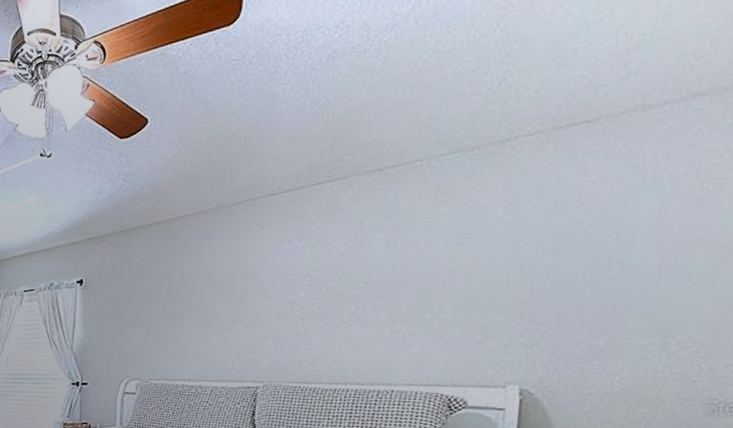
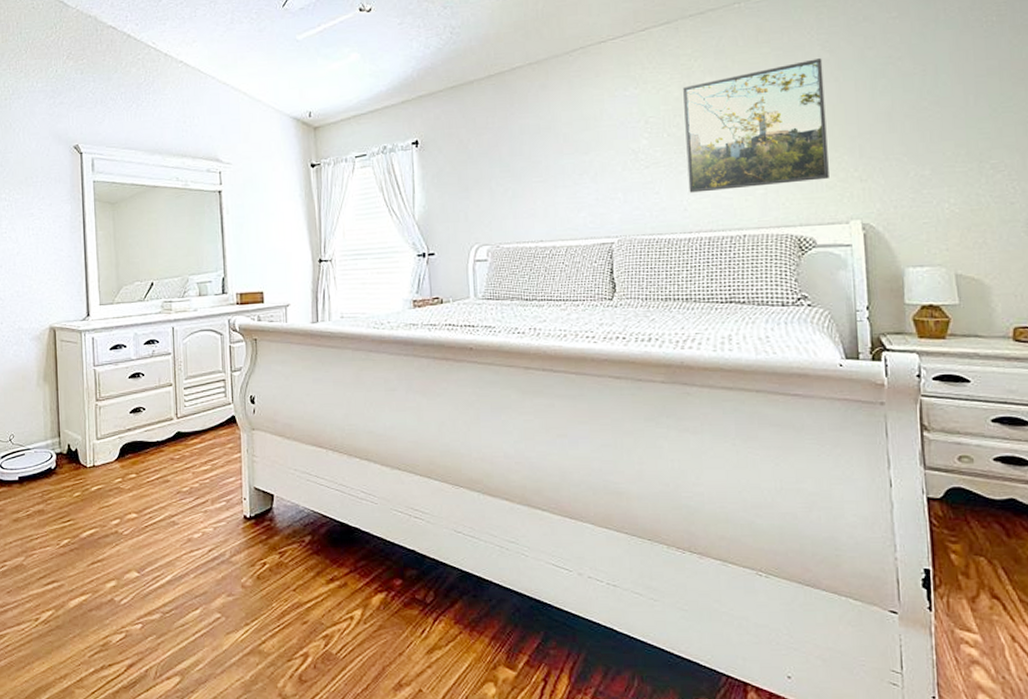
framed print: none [341,221,504,346] -> present [683,58,829,193]

